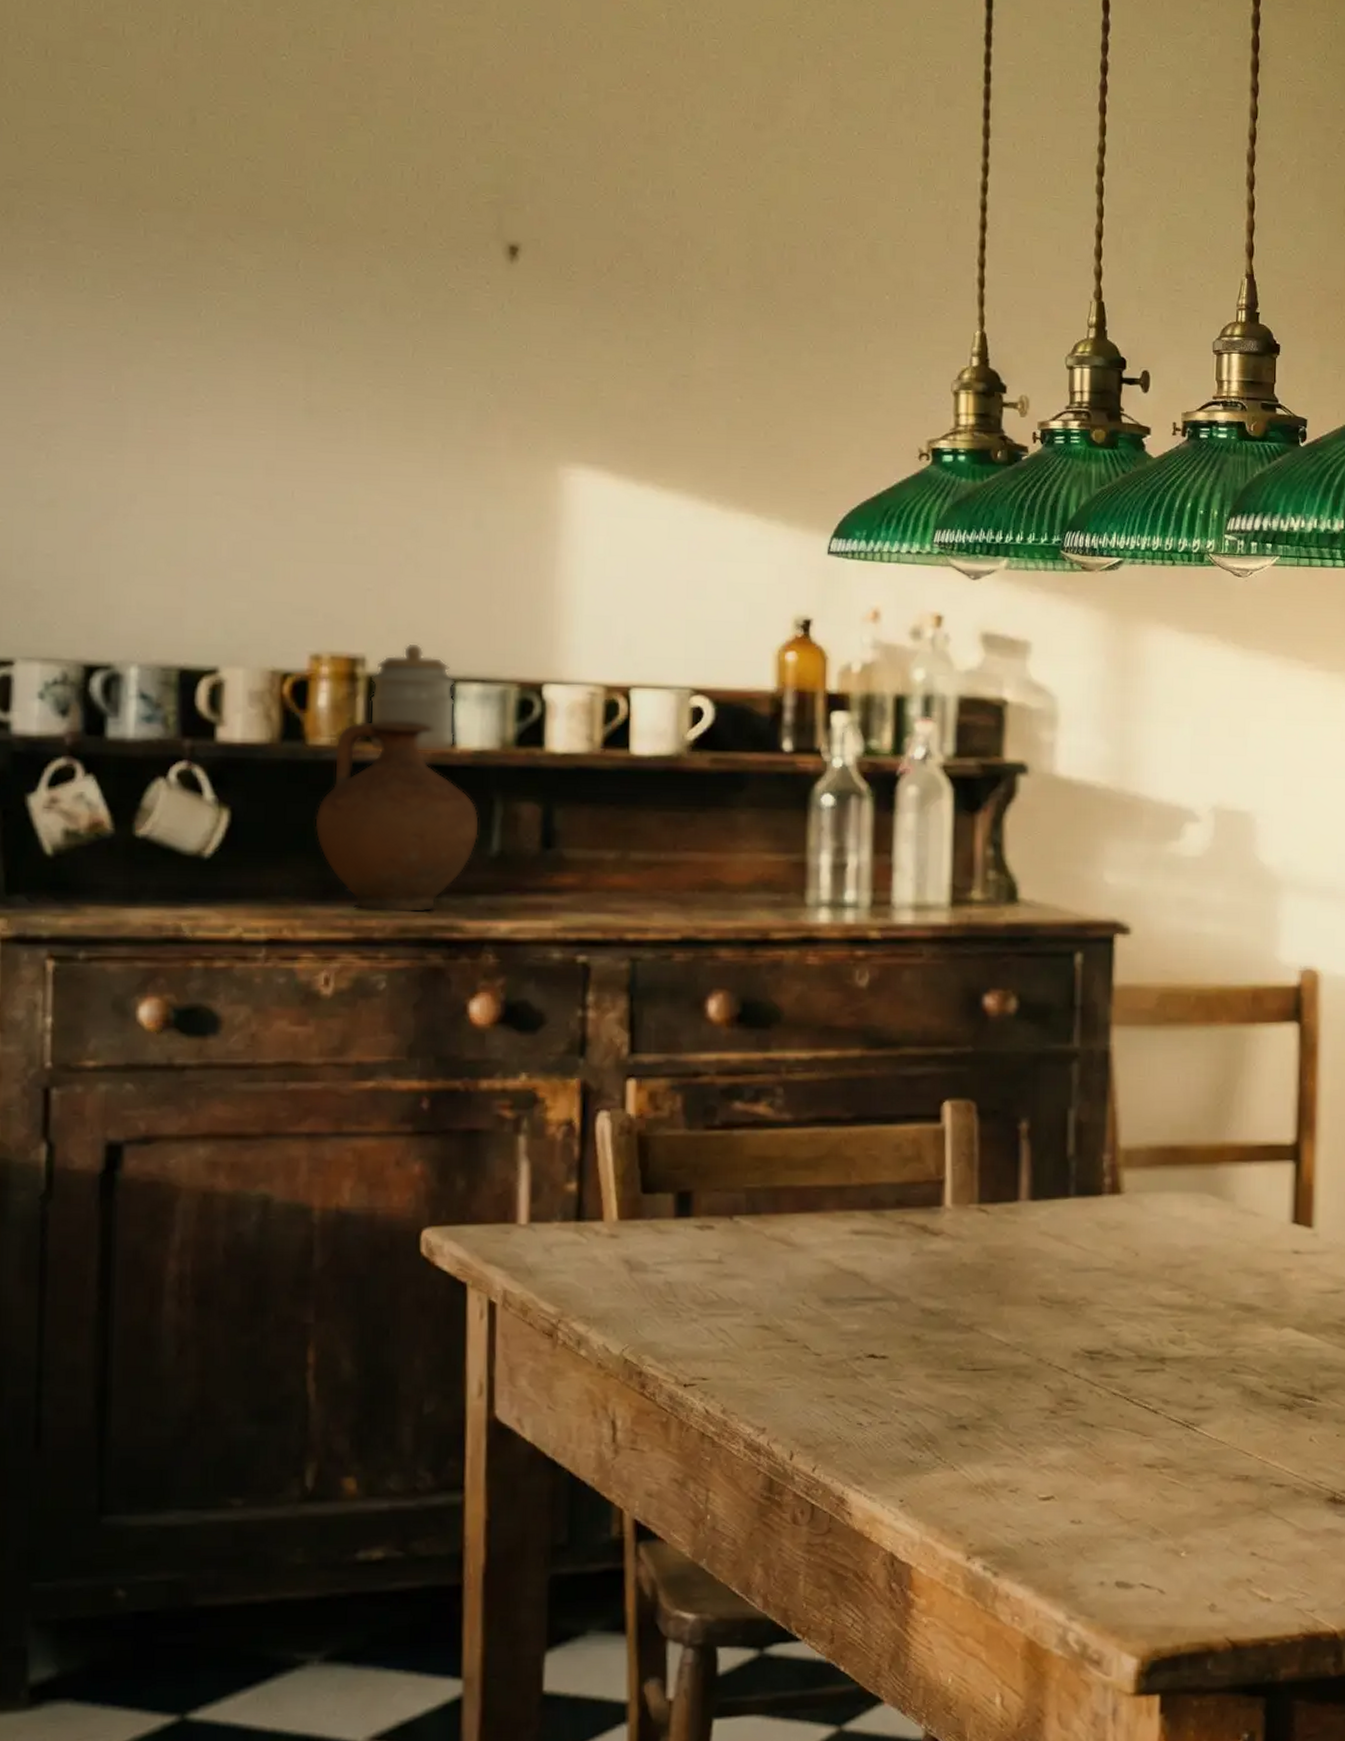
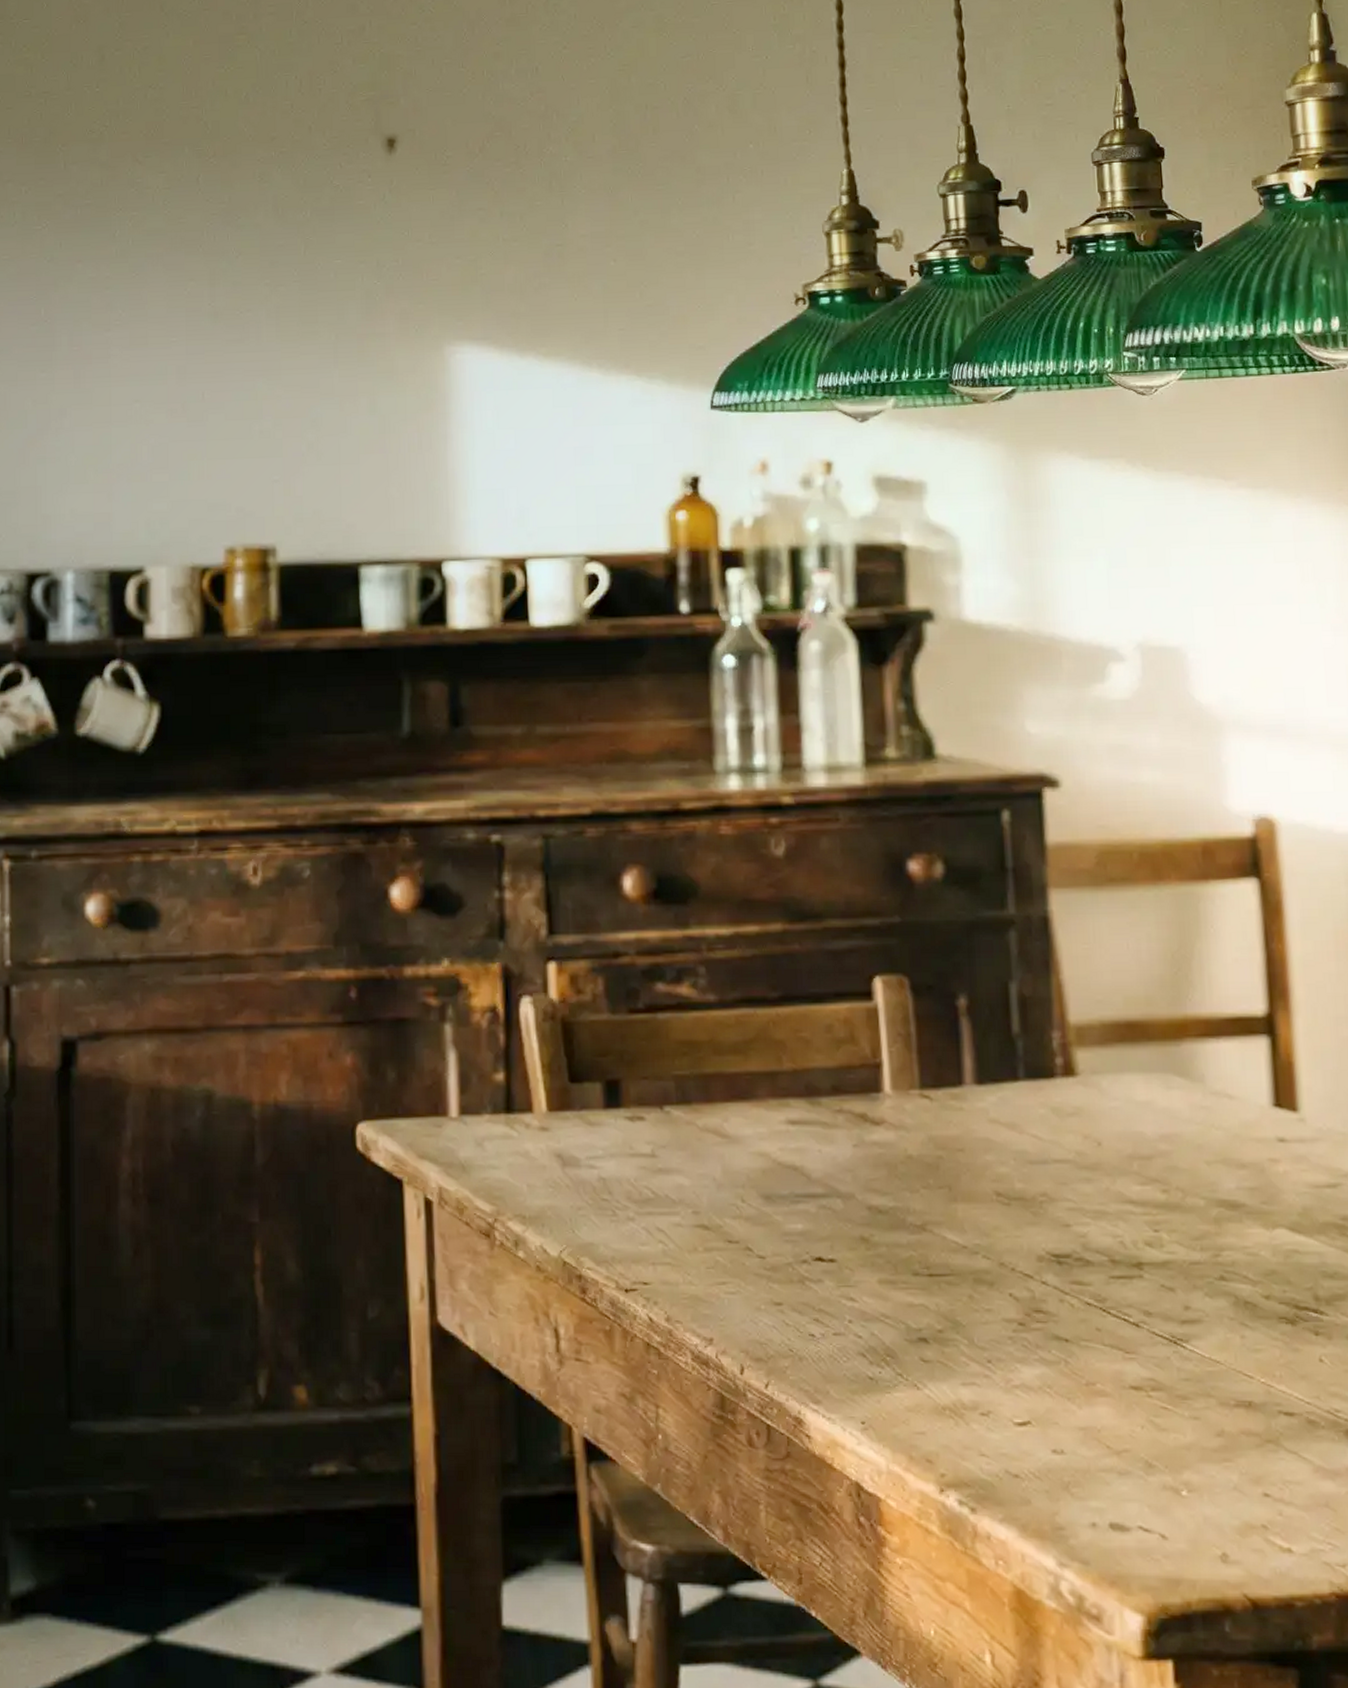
ceramic jug: present [315,720,479,914] -> none [237,607,389,800]
jar: present [369,642,456,753] -> none [282,529,363,638]

